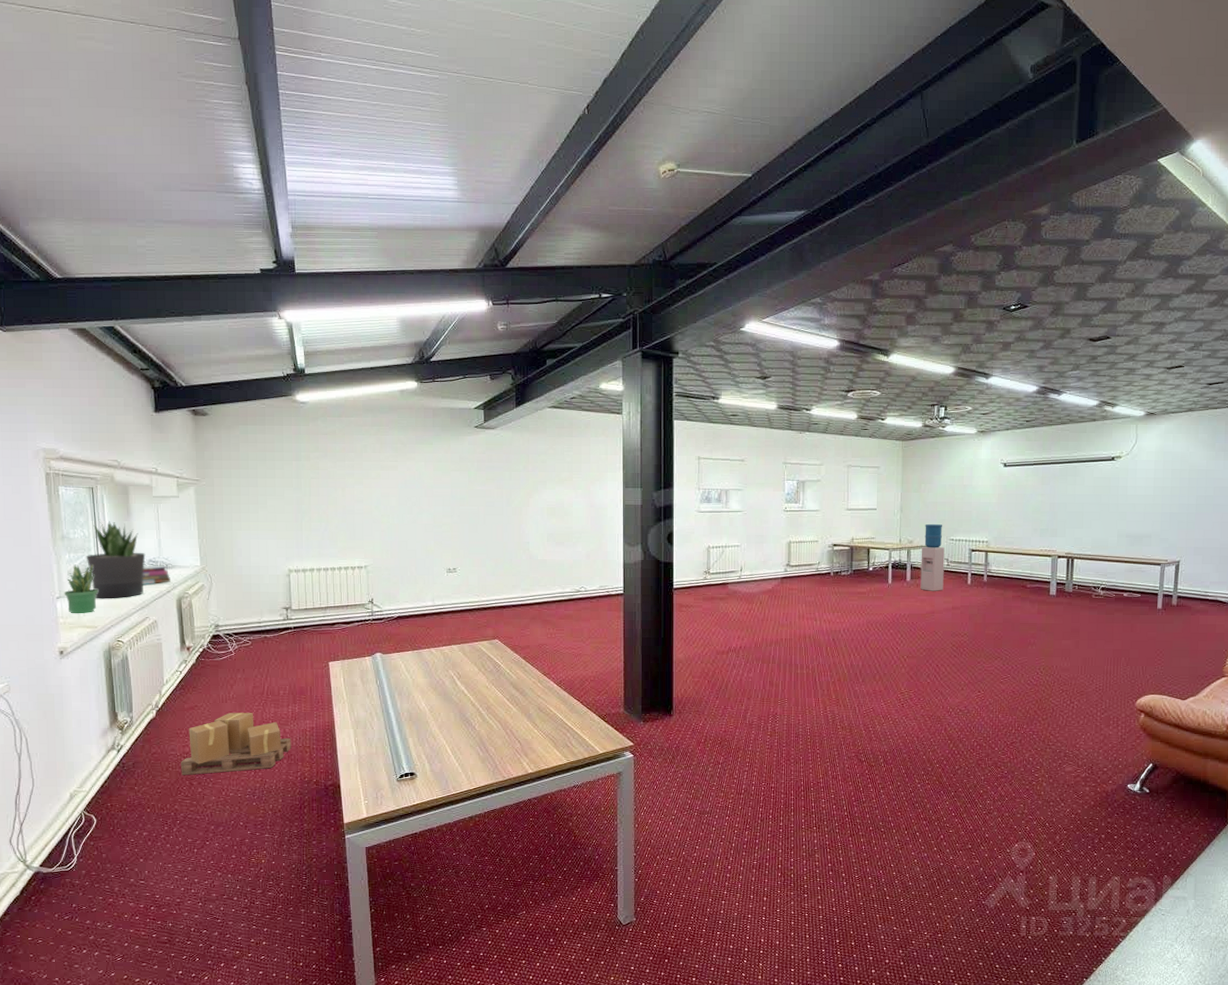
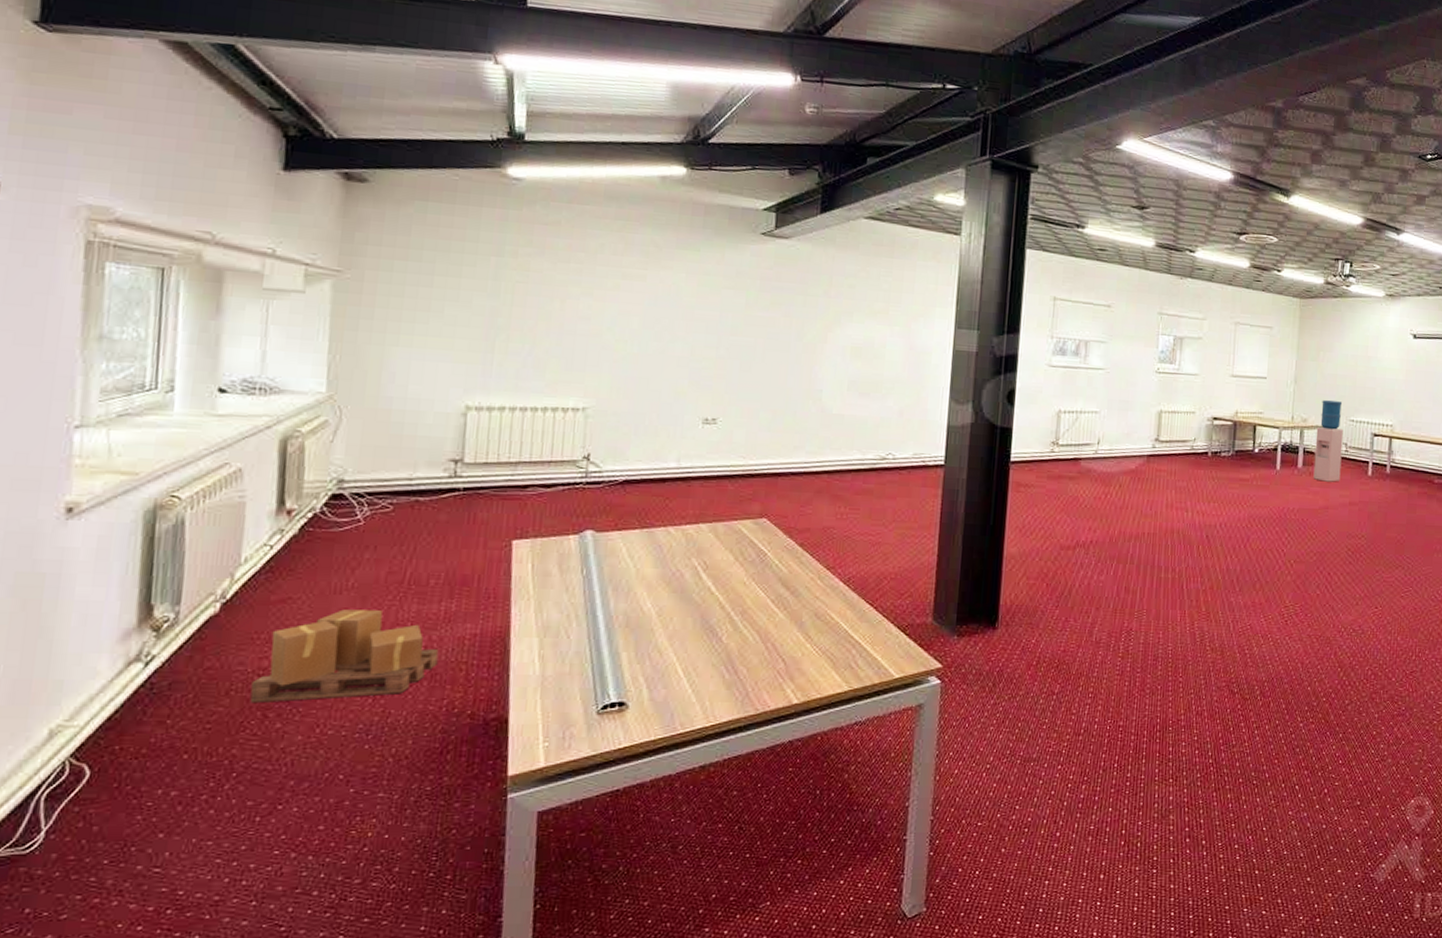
planter: present [64,564,98,614] -> none [88,378,148,453]
planter: present [85,519,146,599] -> none [135,314,238,434]
books: present [142,565,171,585] -> none [226,387,274,416]

